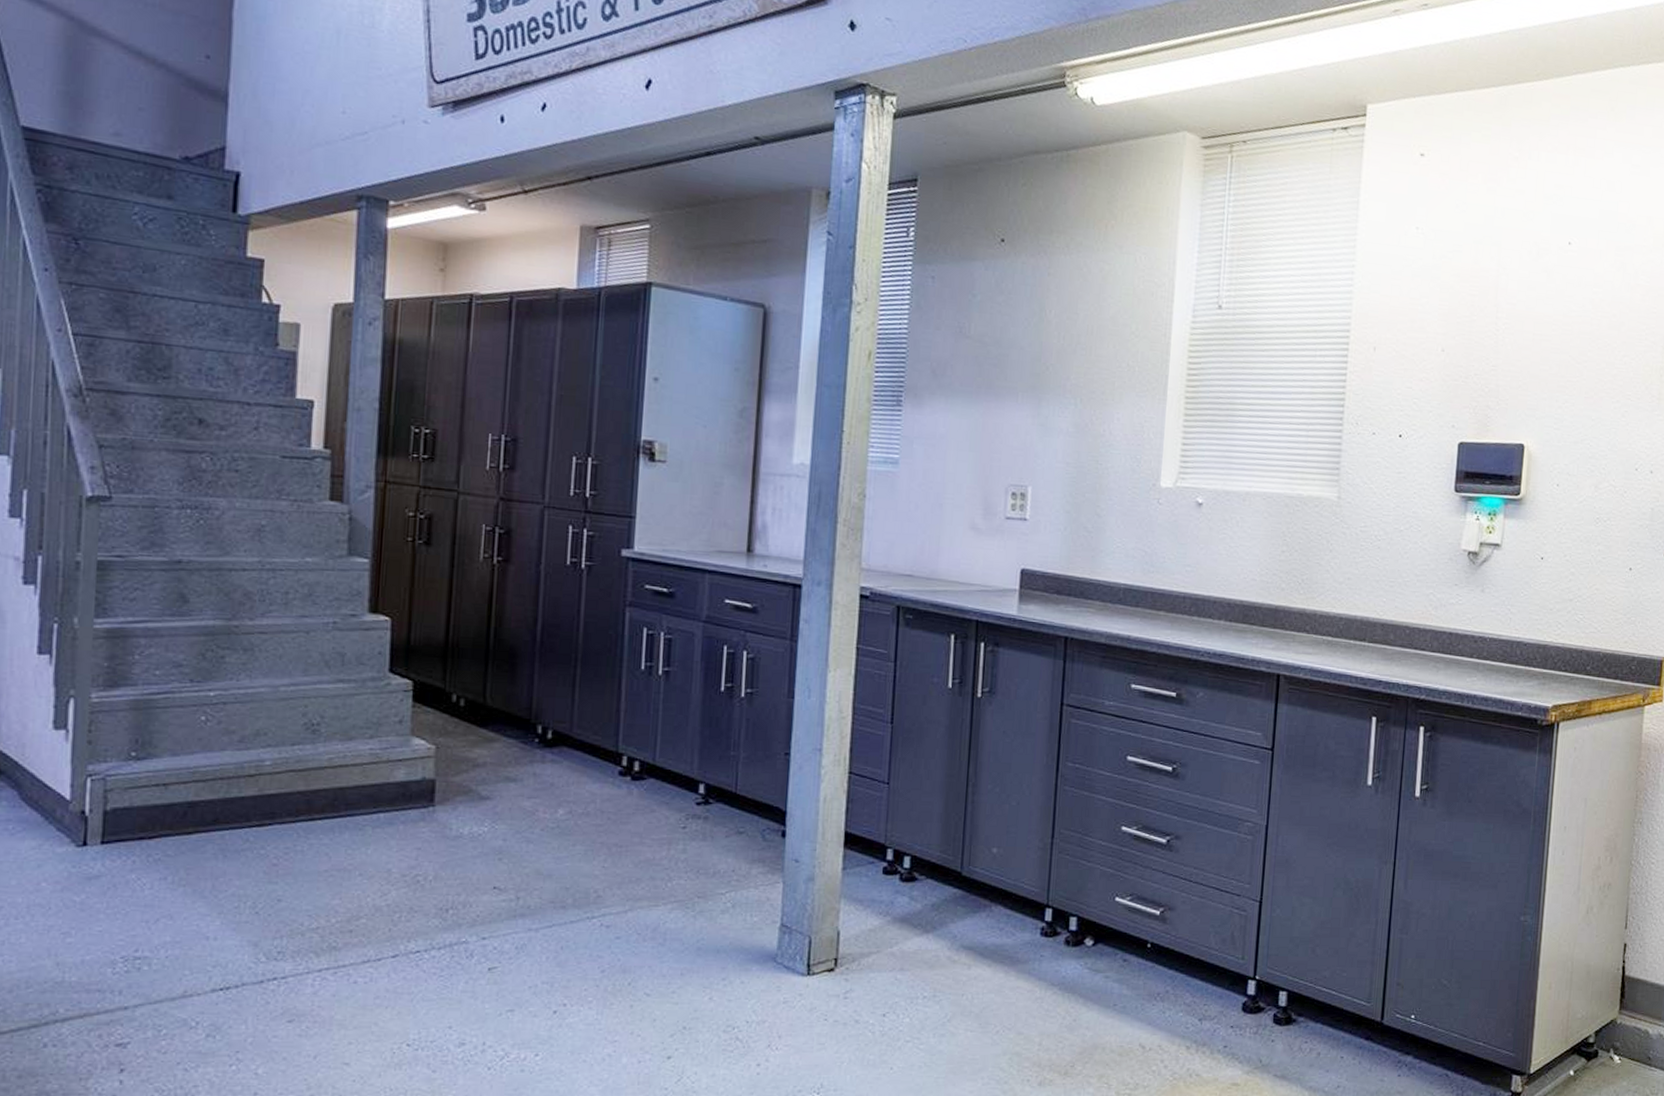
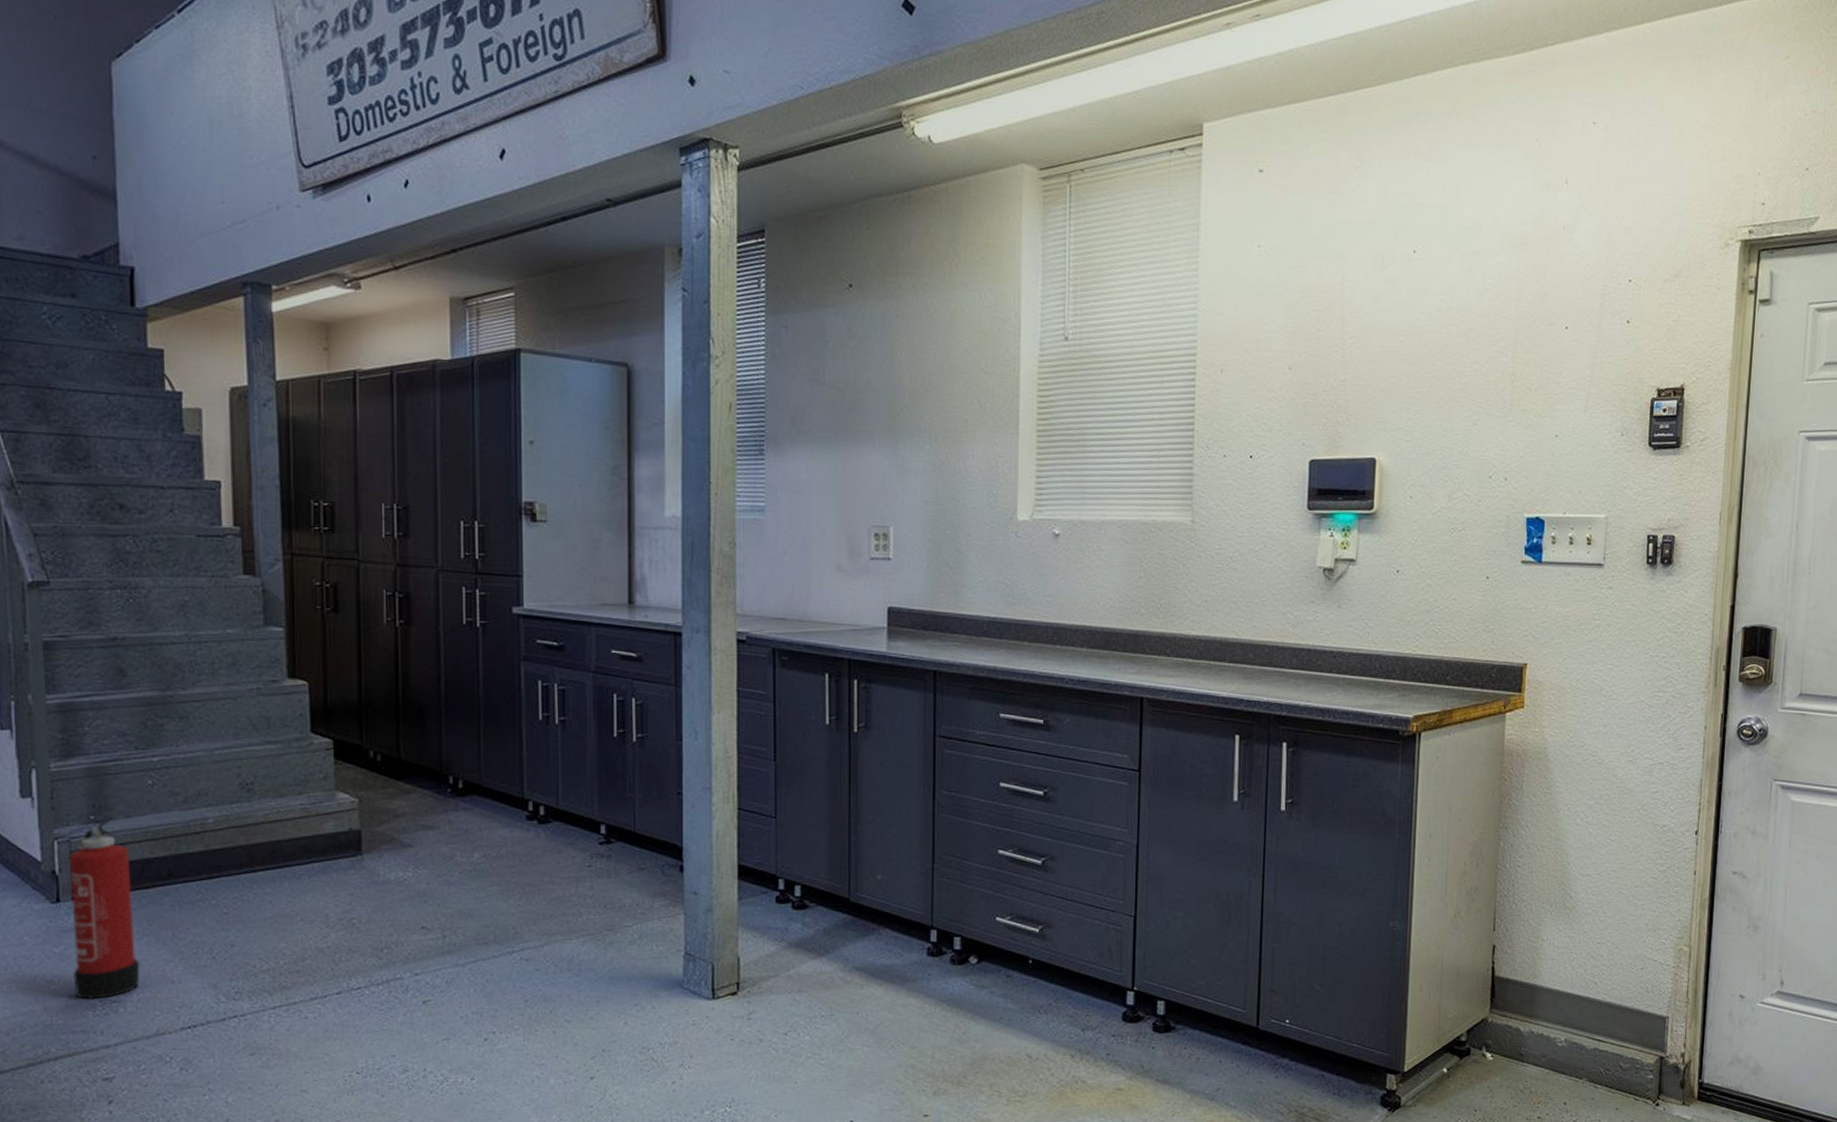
fire extinguisher: none [93,752,173,956] -> present [69,815,140,1000]

